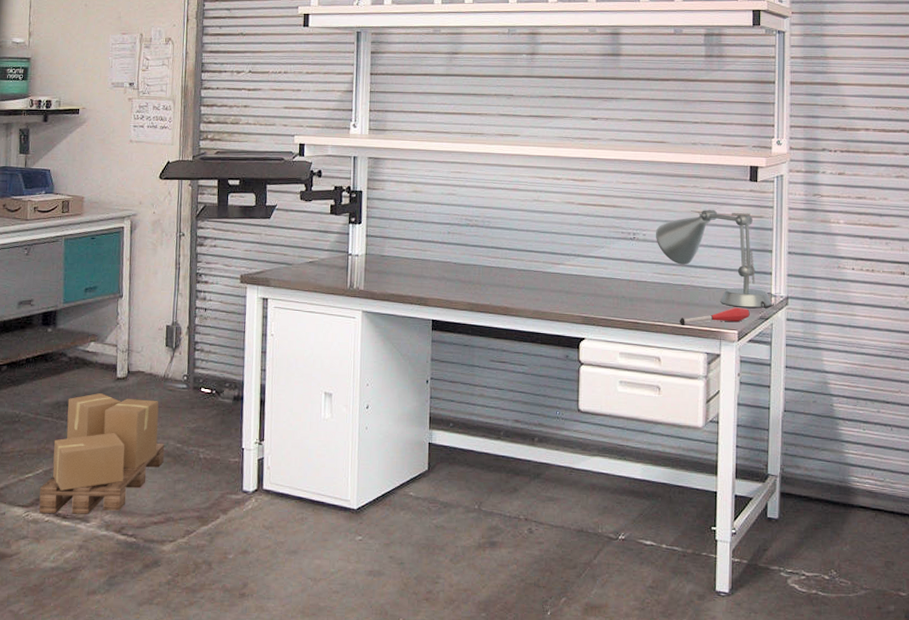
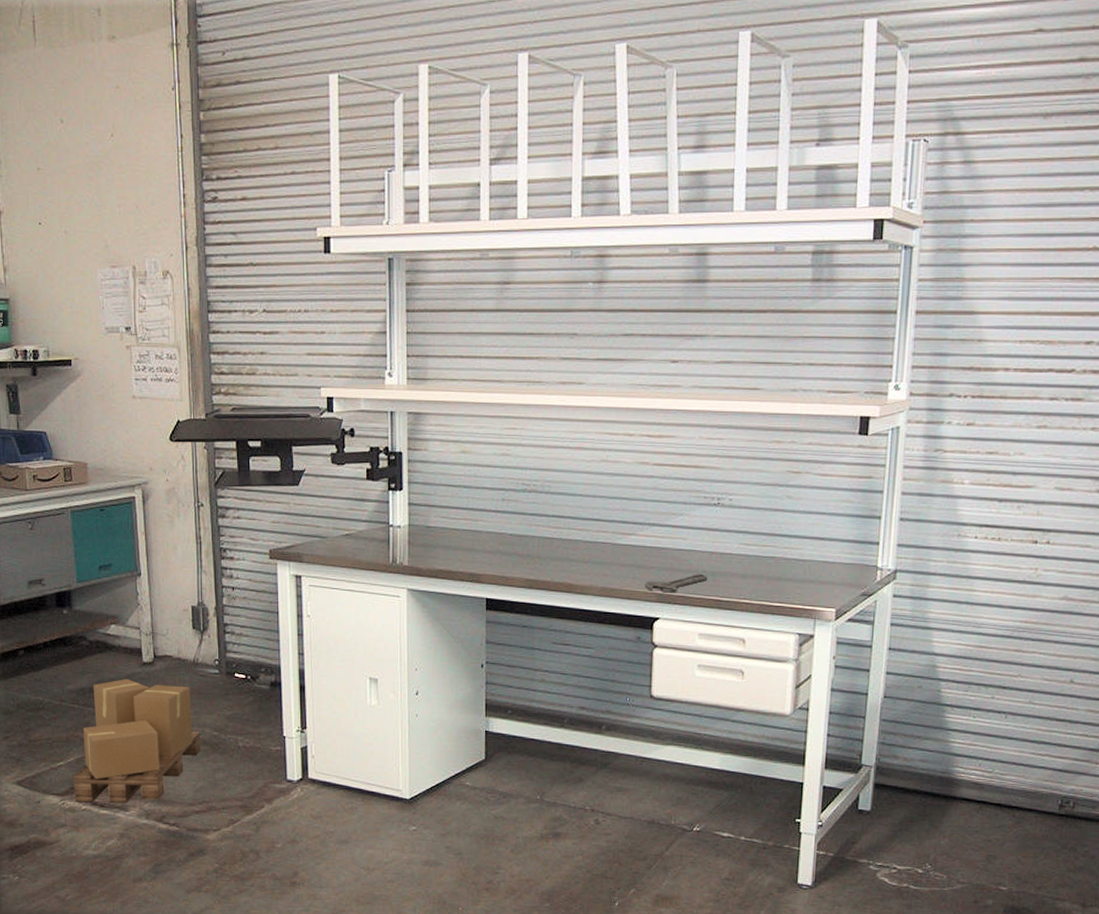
adjustable wrench: none [572,299,627,316] -> present [645,574,708,593]
desk lamp: present [656,209,775,309] -> none [744,468,881,584]
juggling club: present [680,307,750,325] -> none [769,582,851,603]

